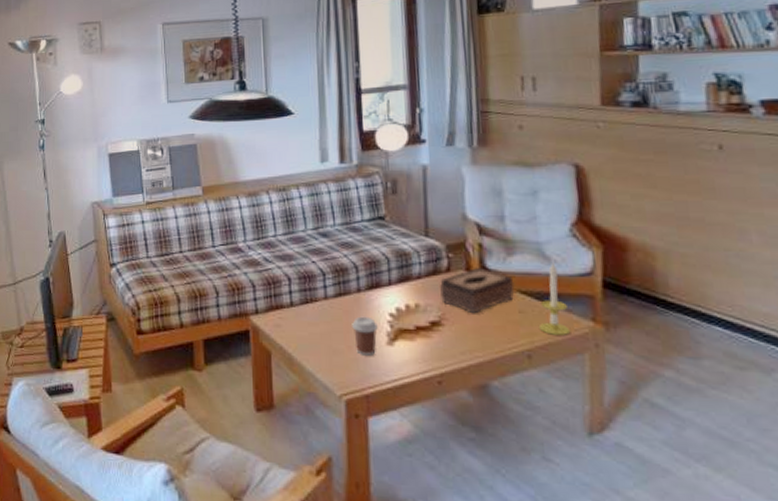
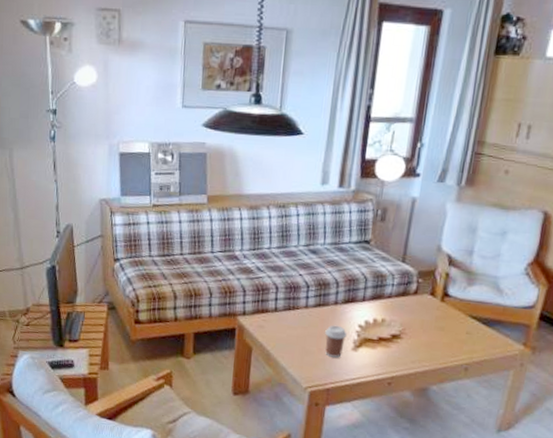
tissue box: present [440,267,515,314] -> none [404,292,468,332]
candle: present [538,262,571,335] -> none [479,295,507,355]

